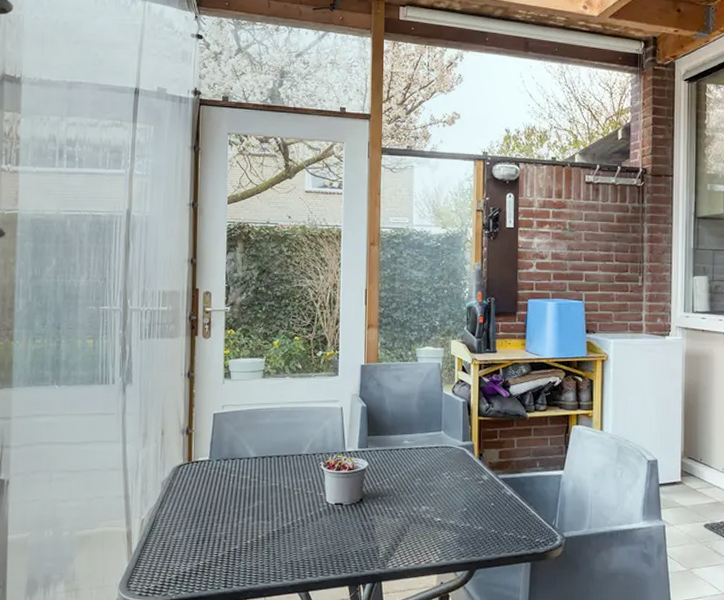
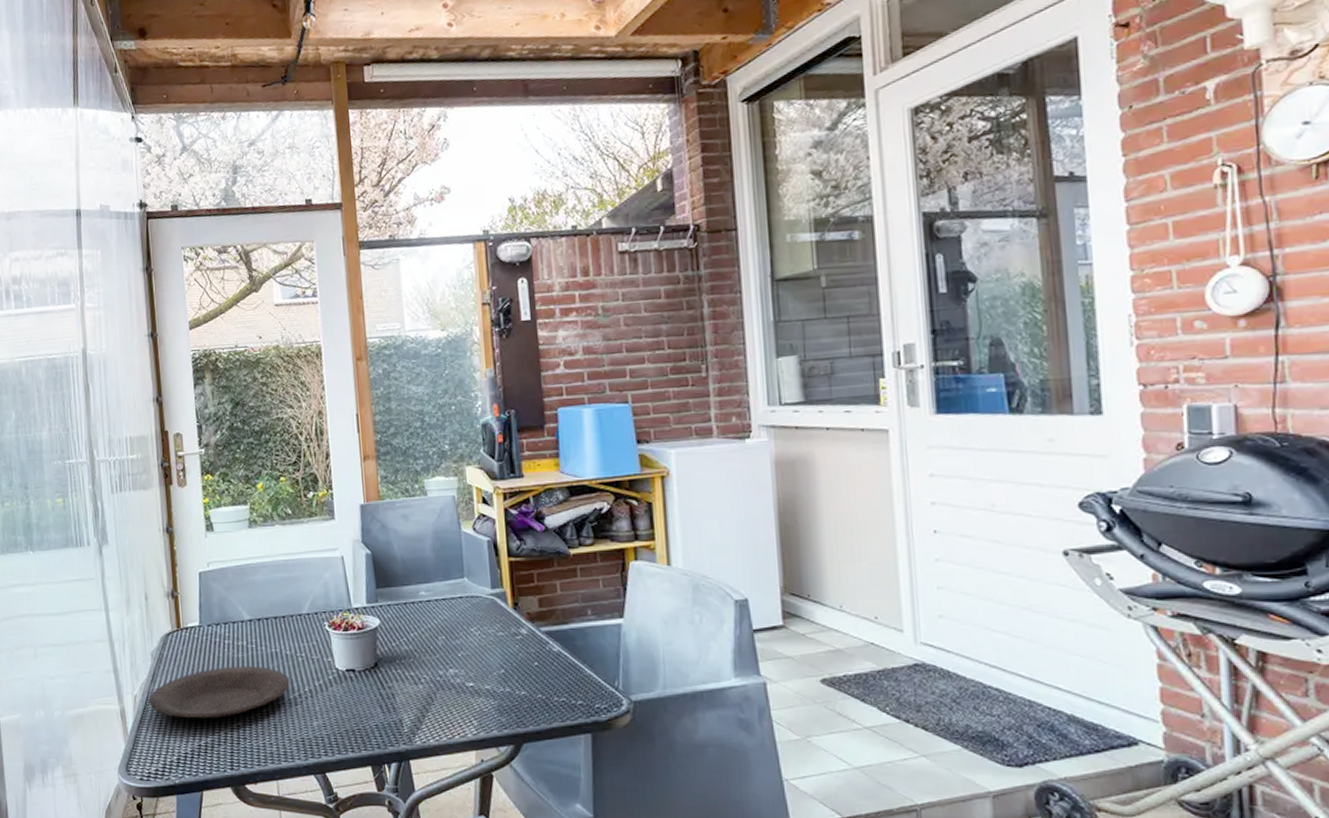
plate: none [154,496,285,542] -> present [148,666,290,719]

